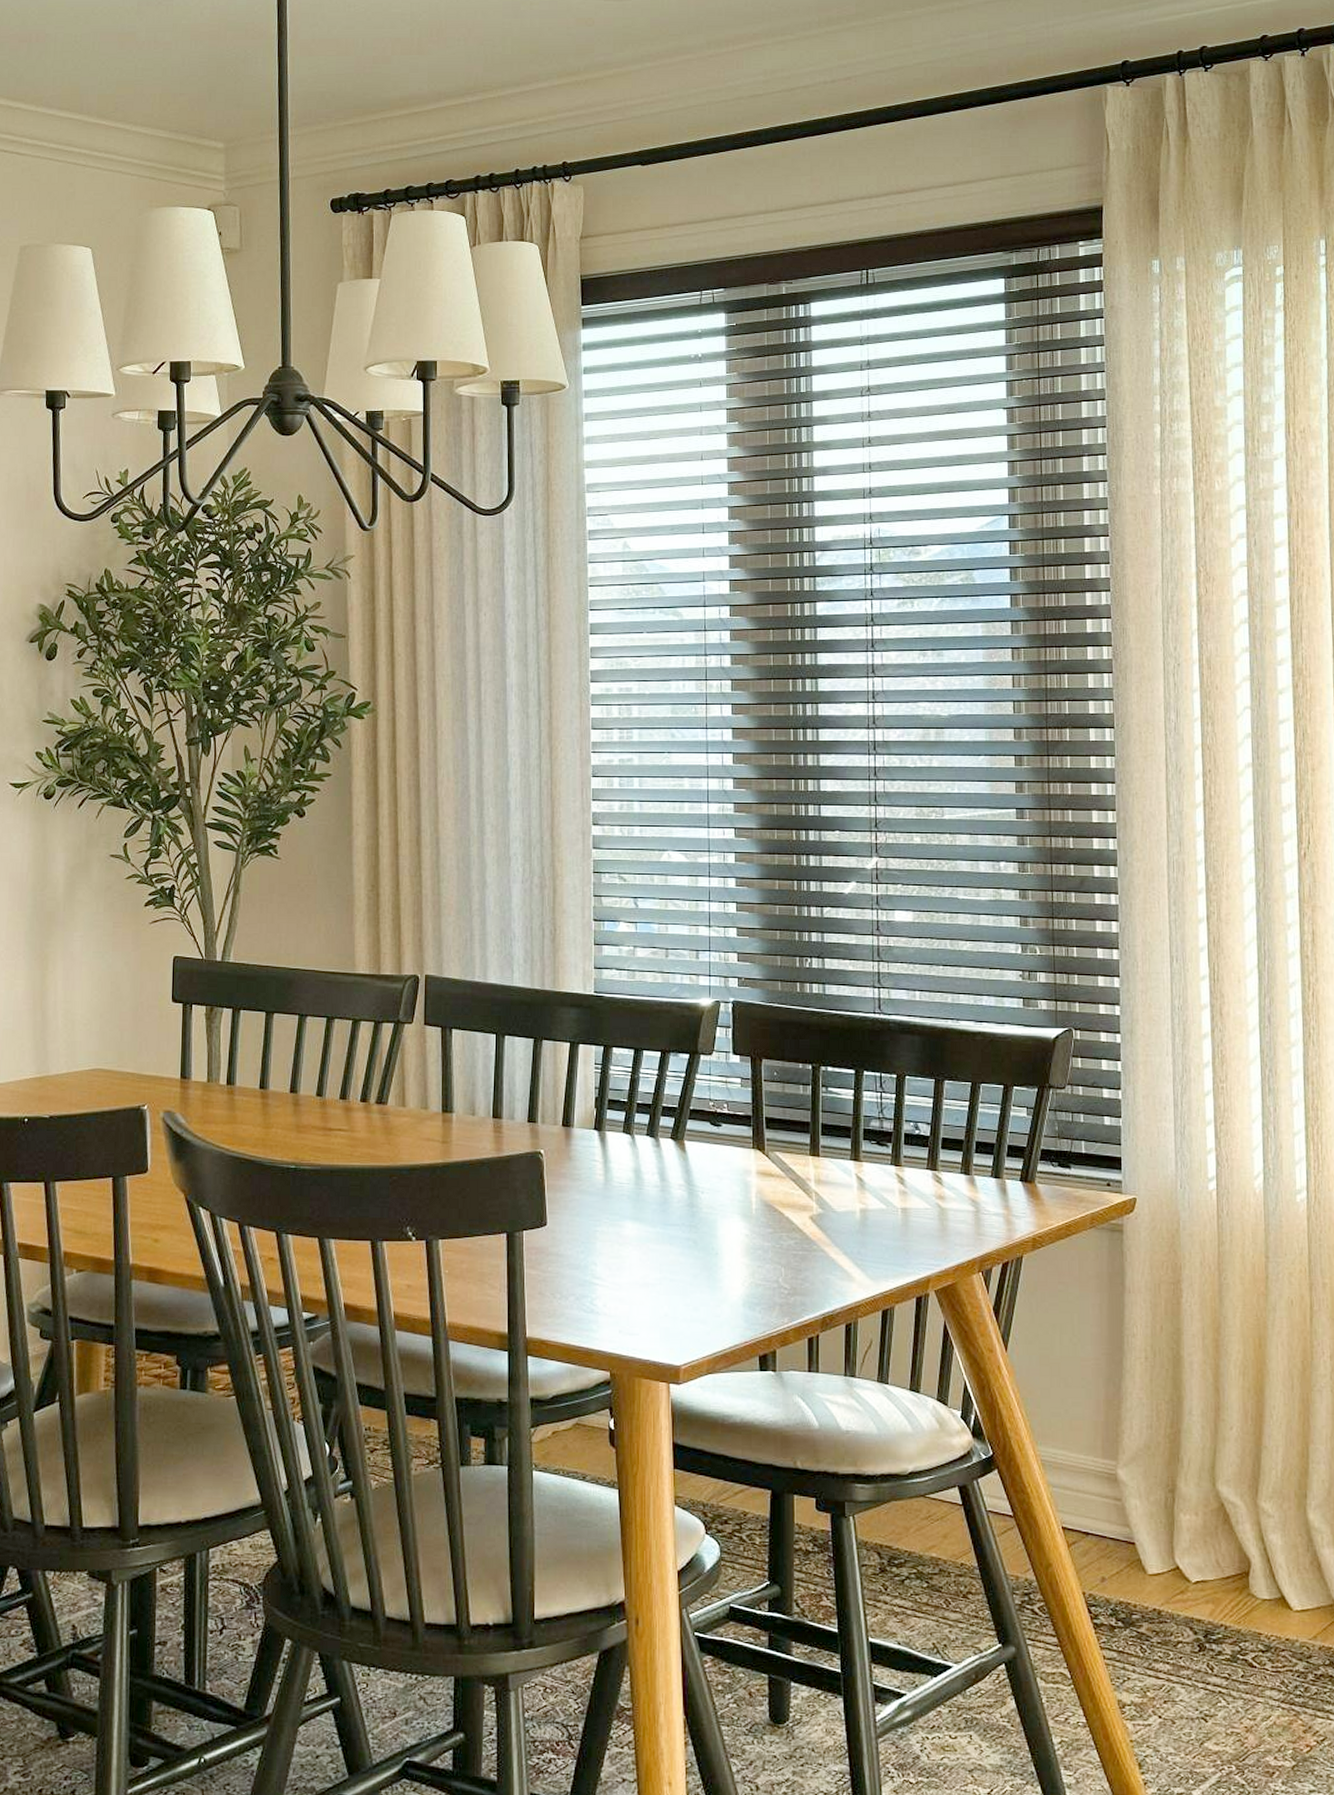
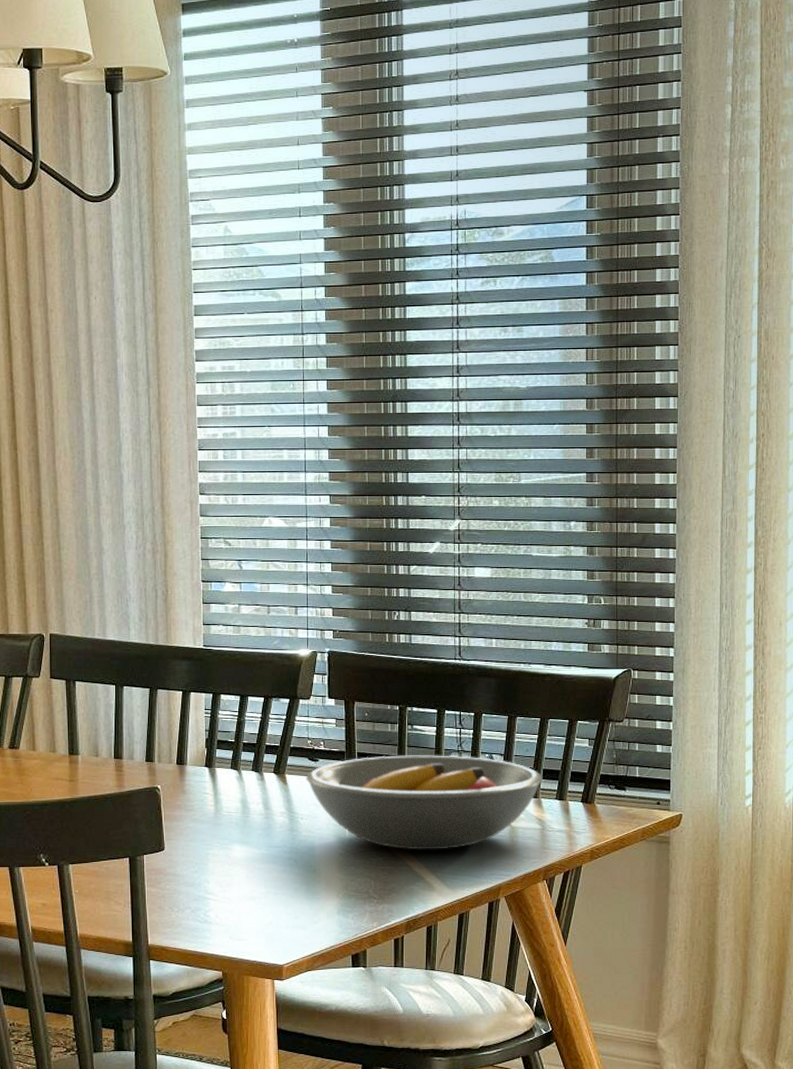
fruit bowl: none [707,1121,976,1233] -> present [306,755,543,850]

